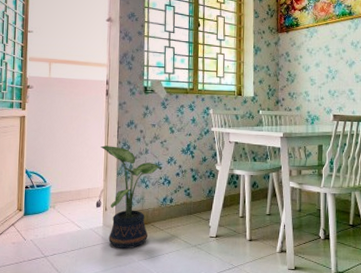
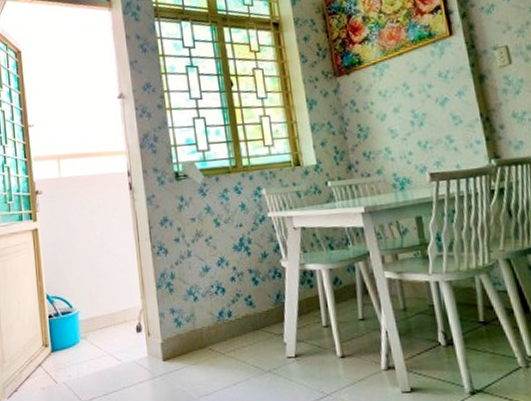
potted plant: present [100,145,162,249] -> none [131,252,212,384]

